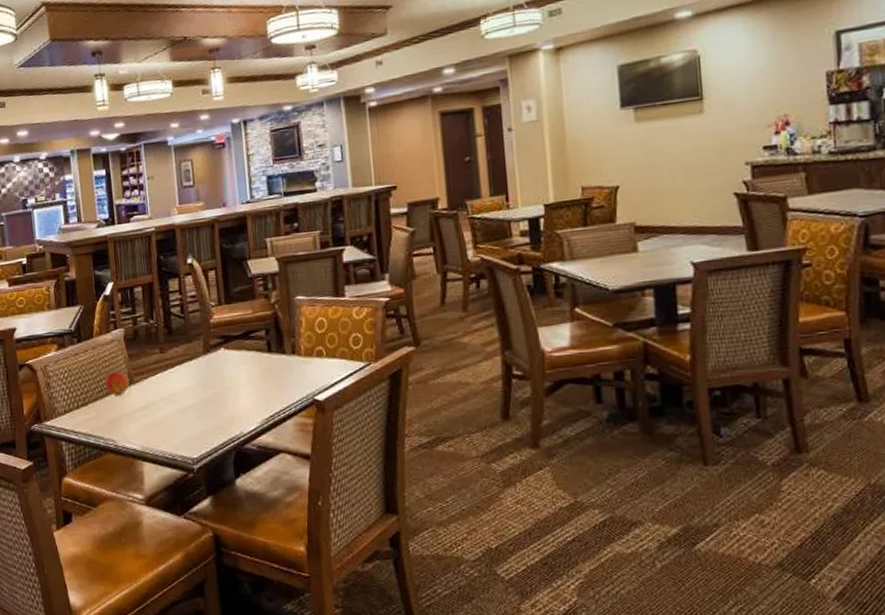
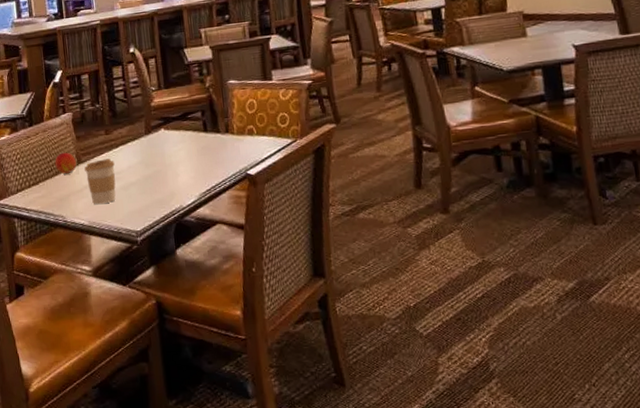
coffee cup: none [137,379,171,429] -> present [84,158,116,205]

